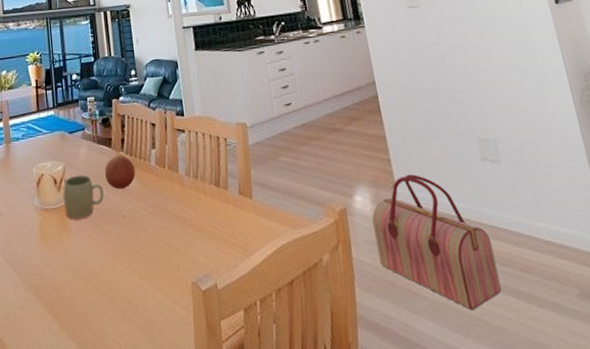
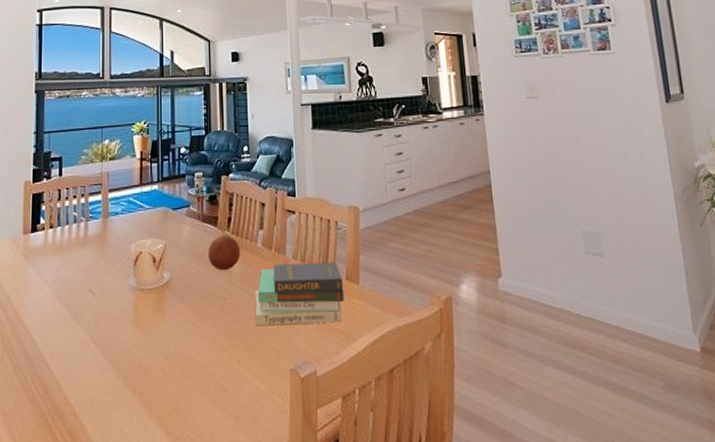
mug: present [63,174,104,219] -> none [162,254,205,301]
books: none [152,178,239,242] -> present [255,262,345,327]
handbag: present [372,174,502,311] -> none [476,264,594,401]

